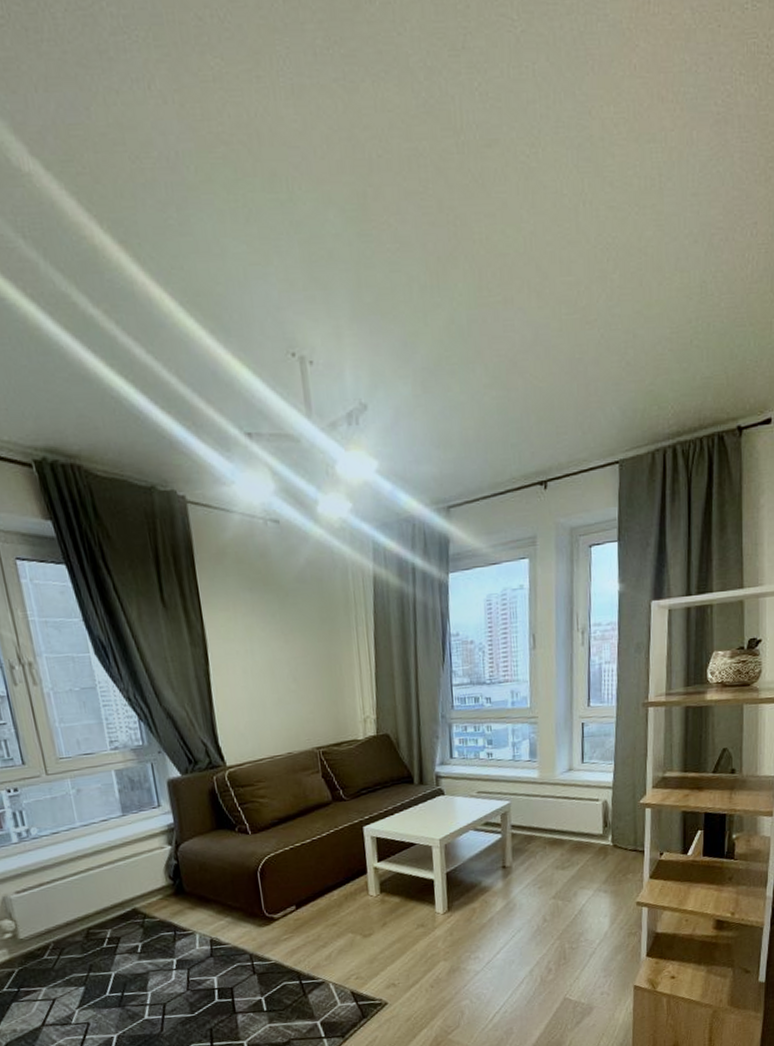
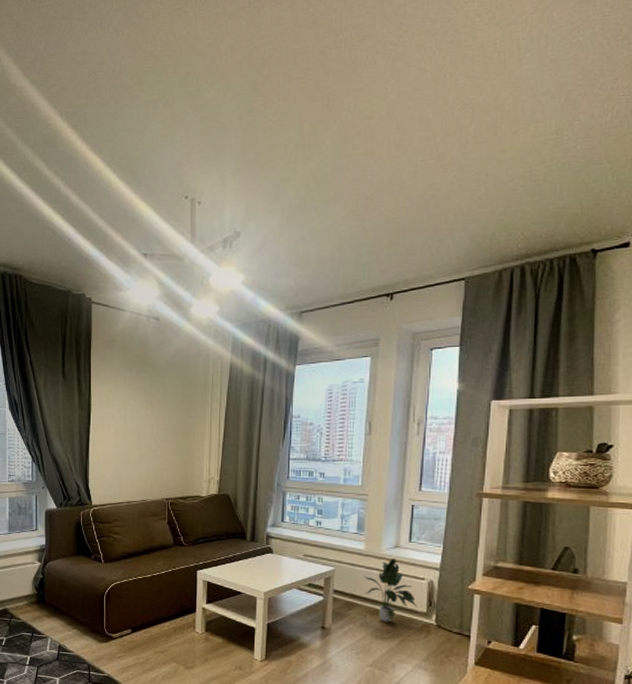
potted plant: none [540,783,594,851] -> present [363,559,417,623]

